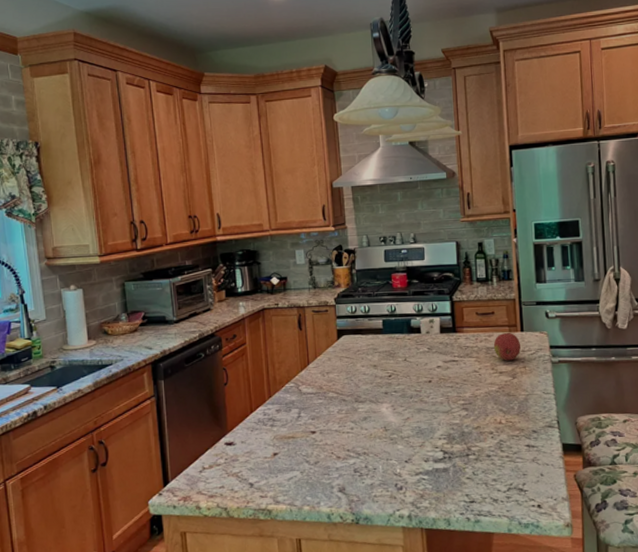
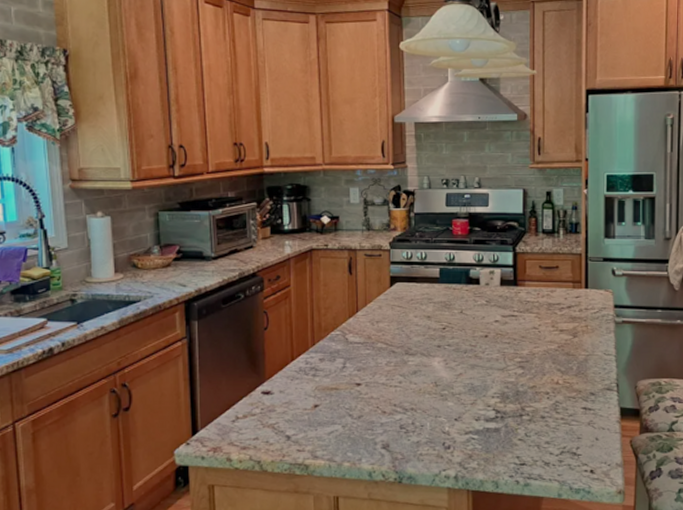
fruit: present [493,332,521,361] -> none [555,288,584,318]

